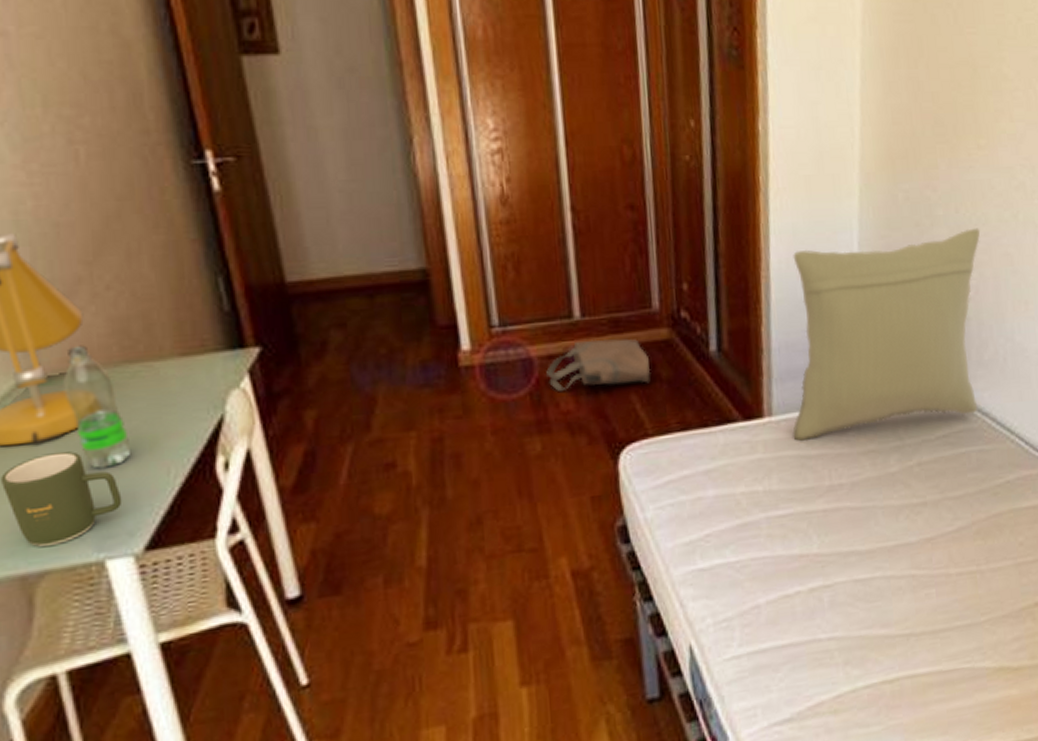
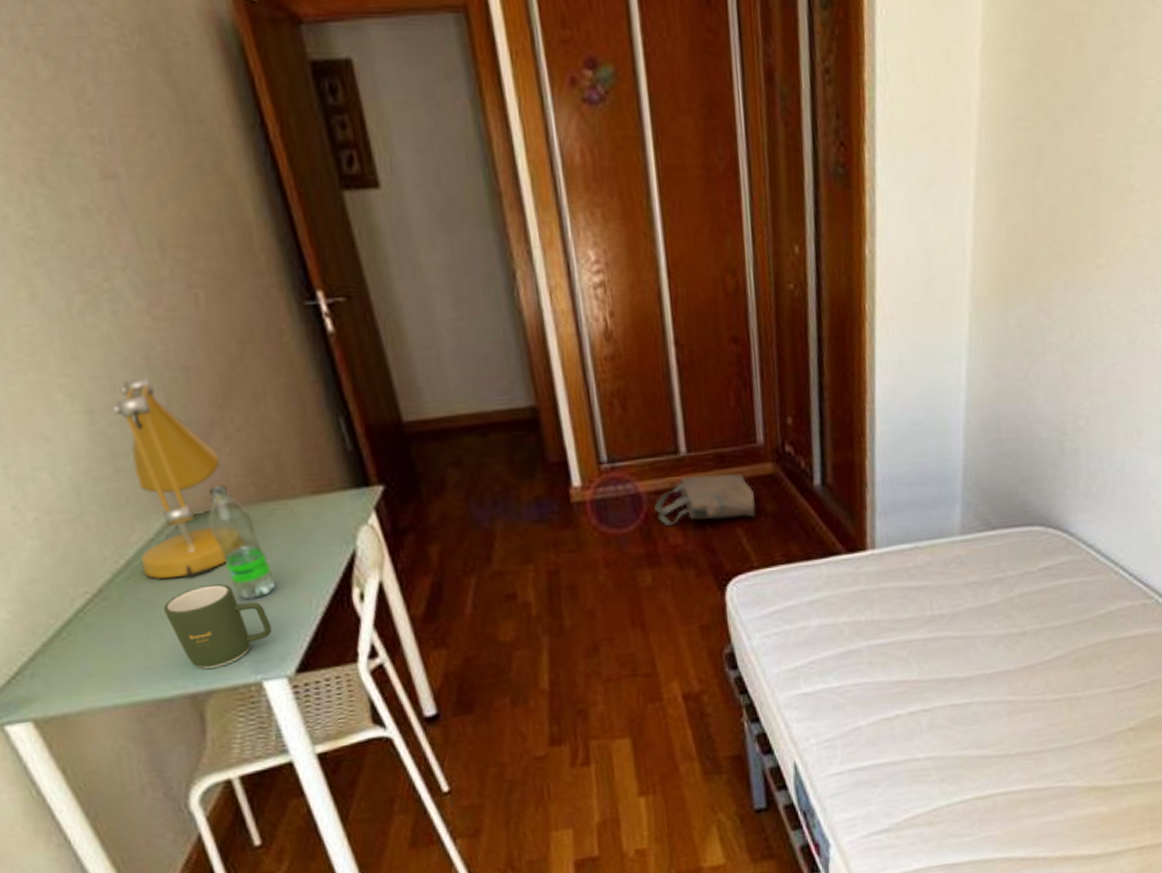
pillow: present [793,228,981,442] -> none [895,355,1095,574]

